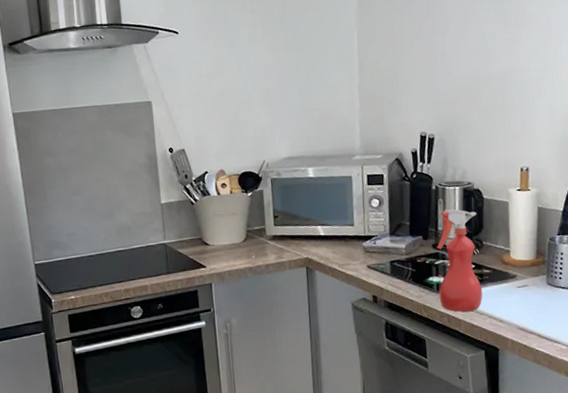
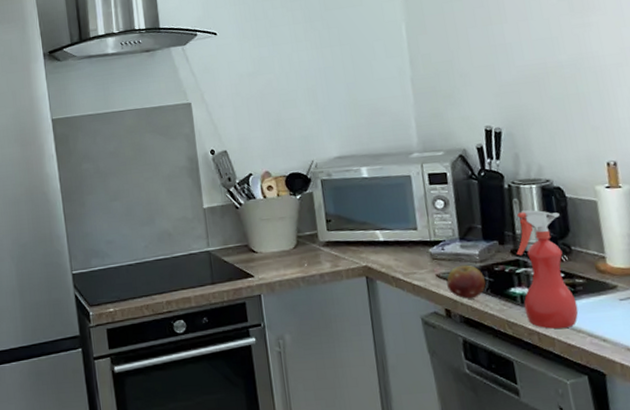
fruit: none [375,257,409,287] -> present [446,264,487,299]

